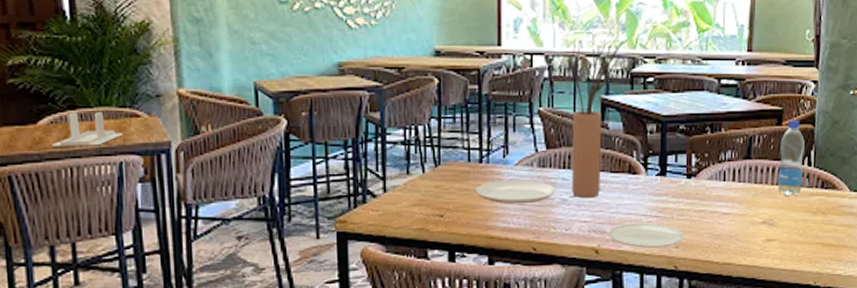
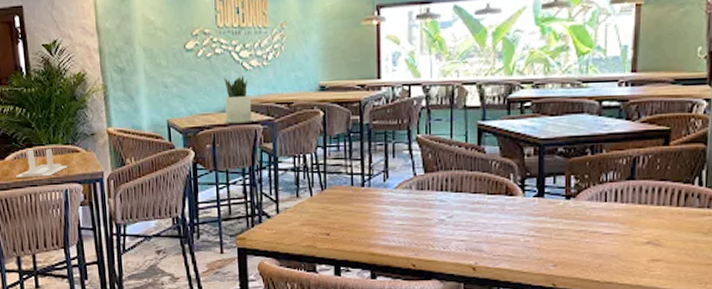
planter: none [322,35,360,90] -> present [223,76,255,125]
plate: present [476,180,556,204] -> none [359,202,434,224]
vase: present [567,34,624,198] -> none [444,63,500,218]
plate: present [609,223,685,248] -> none [486,242,564,266]
bottle: present [777,119,805,196] -> none [664,139,695,216]

